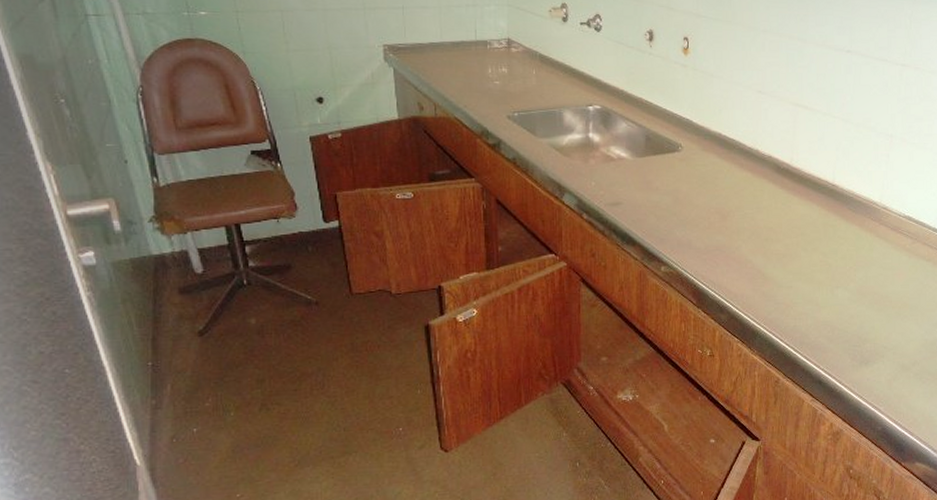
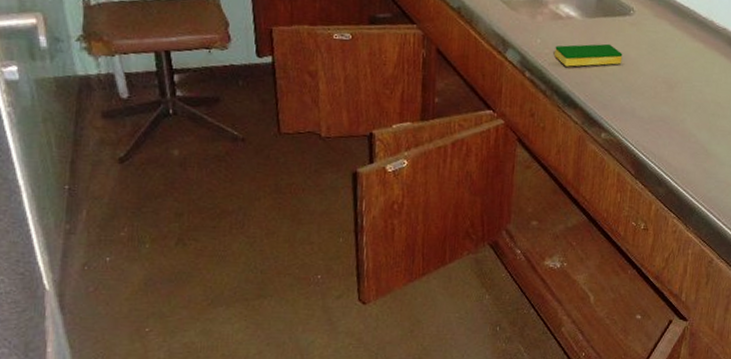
dish sponge: none [609,180,675,206] -> present [554,43,623,67]

